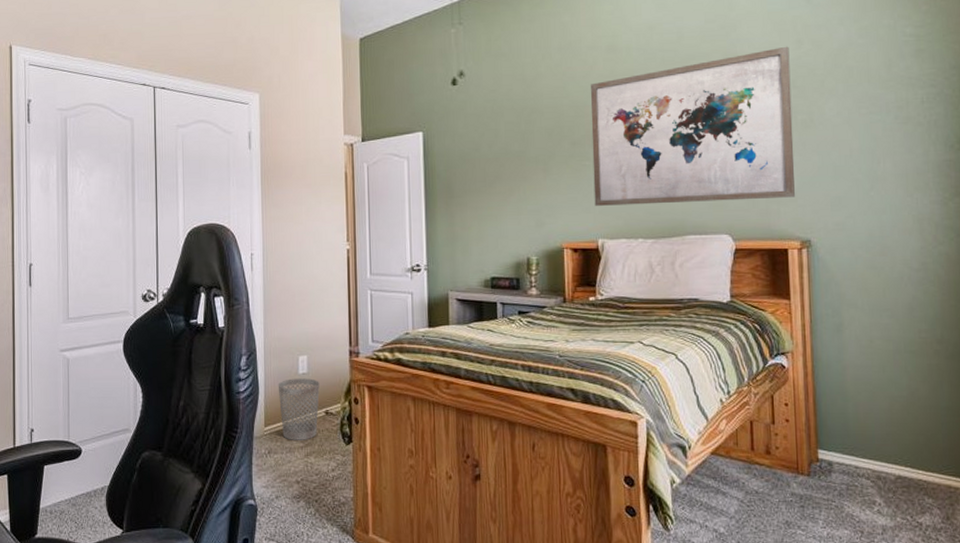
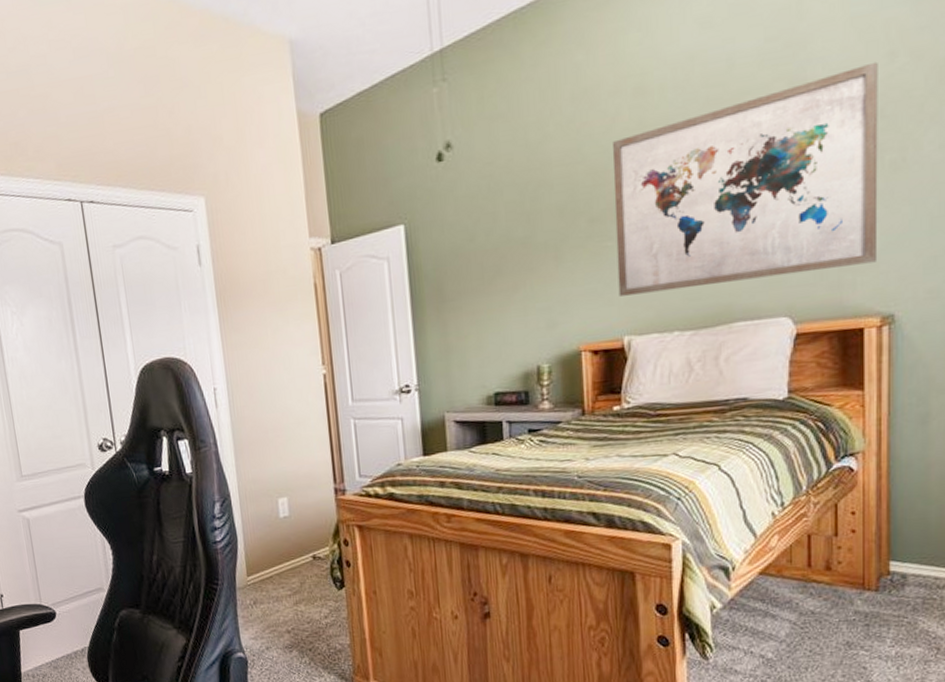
wastebasket: present [278,378,320,440] -> none [257,522,305,589]

